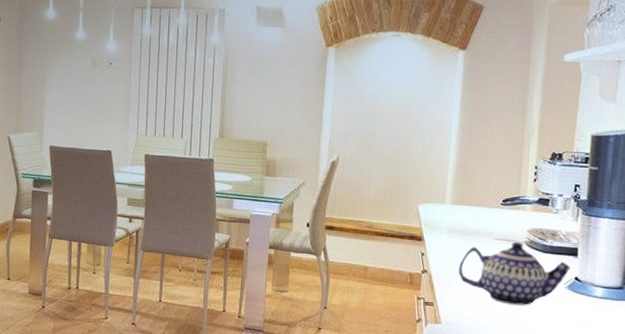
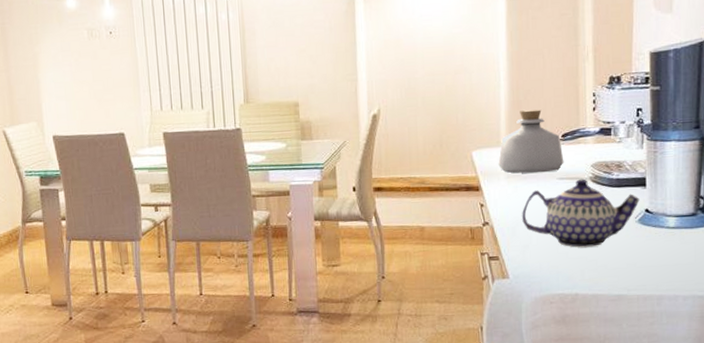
bottle: none [441,174,503,232] -> present [498,109,564,173]

